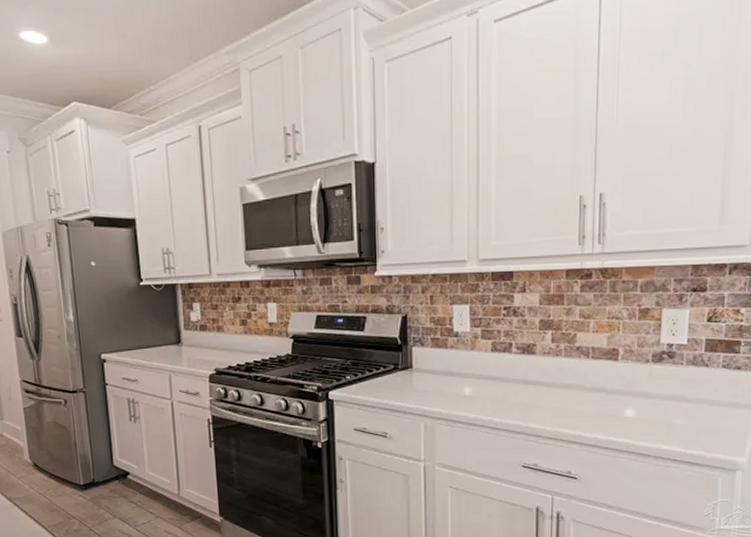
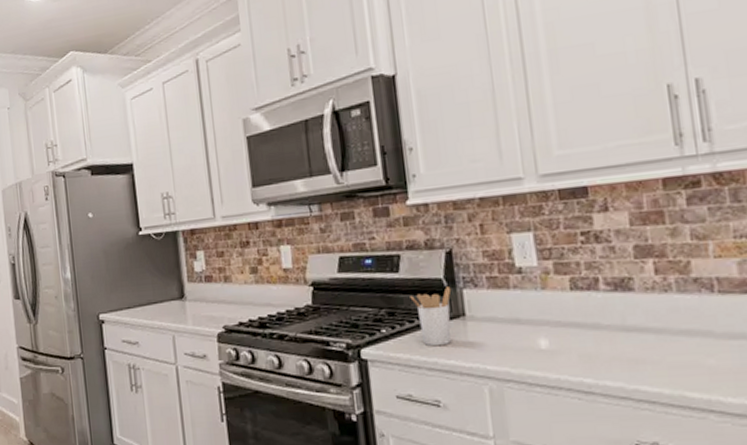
utensil holder: none [371,344,404,391] -> present [410,286,452,346]

